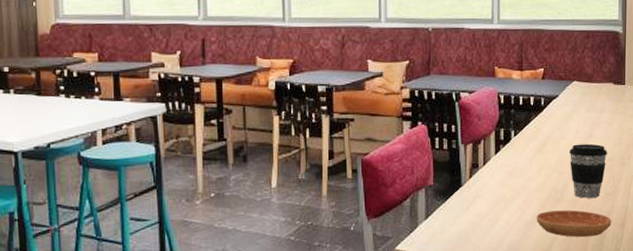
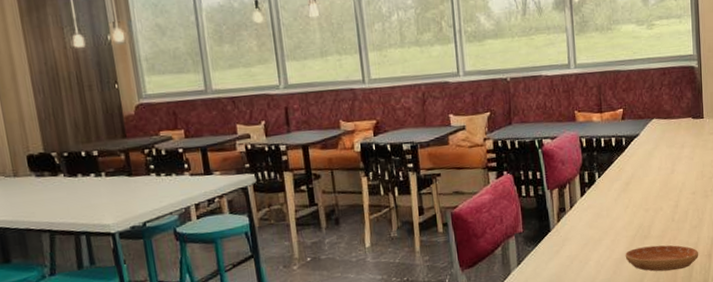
coffee cup: present [569,143,607,198] -> none [653,179,690,233]

